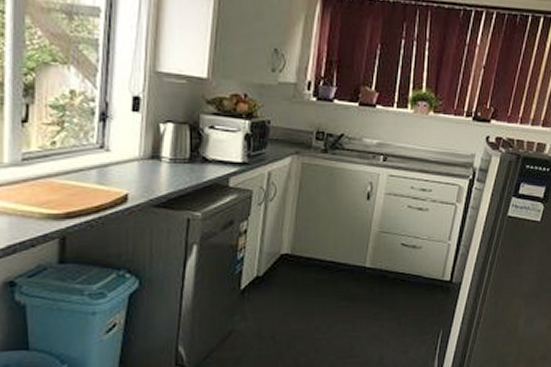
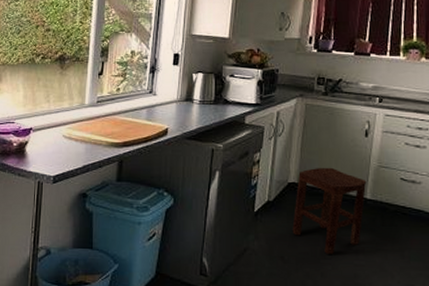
stool: none [285,235,367,329] -> present [292,167,367,254]

